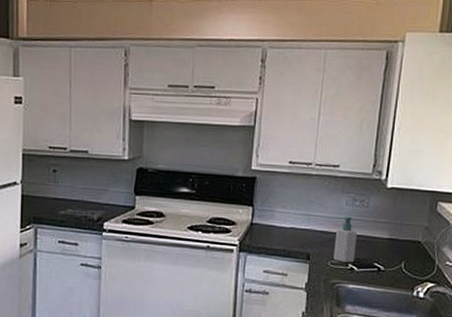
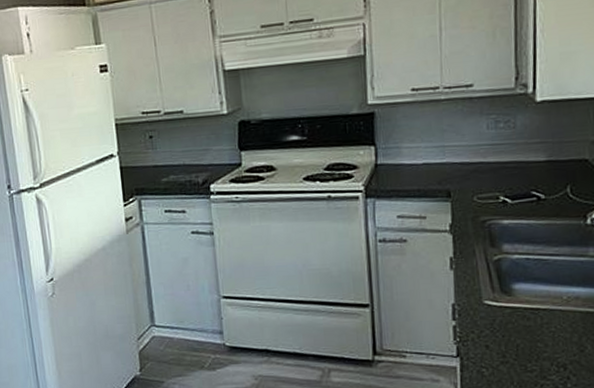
soap bottle: present [334,216,358,263] -> none [478,141,507,196]

